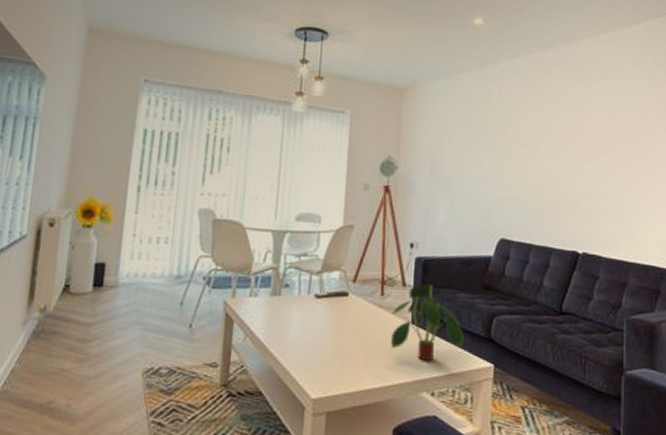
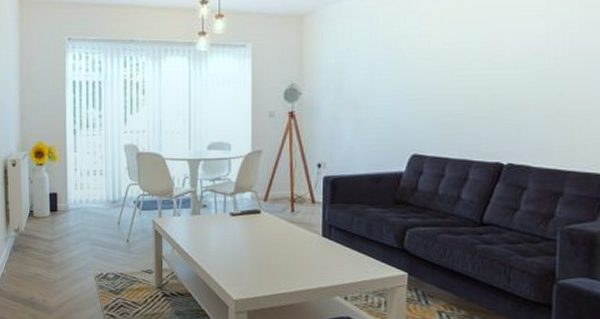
plant: present [390,284,464,361] -> none [302,201,376,270]

